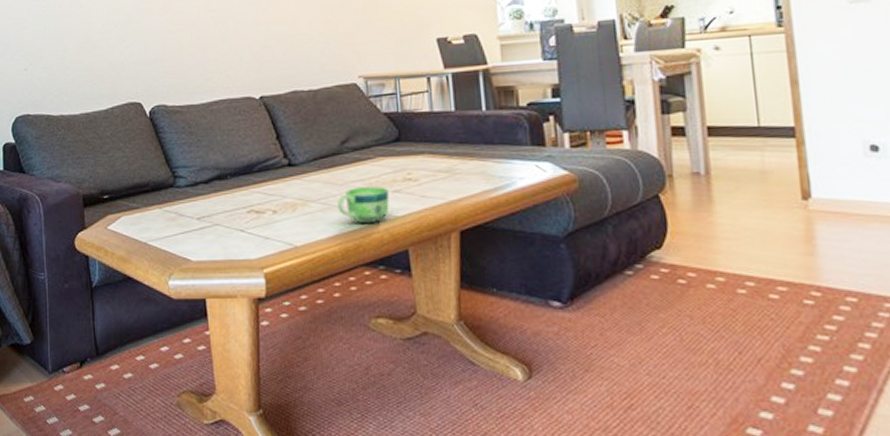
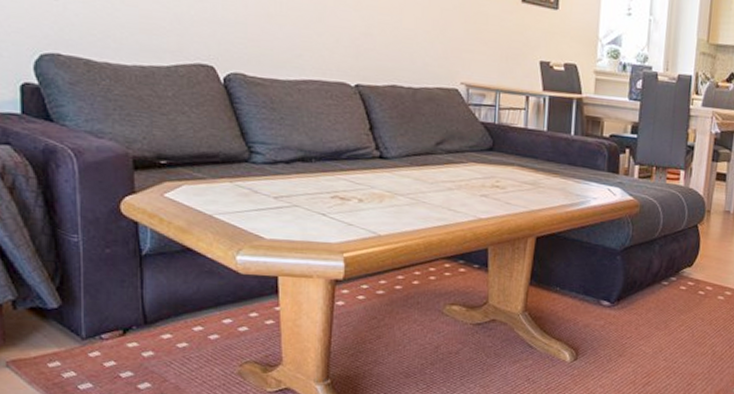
cup: present [337,186,389,223] -> none [426,187,476,221]

